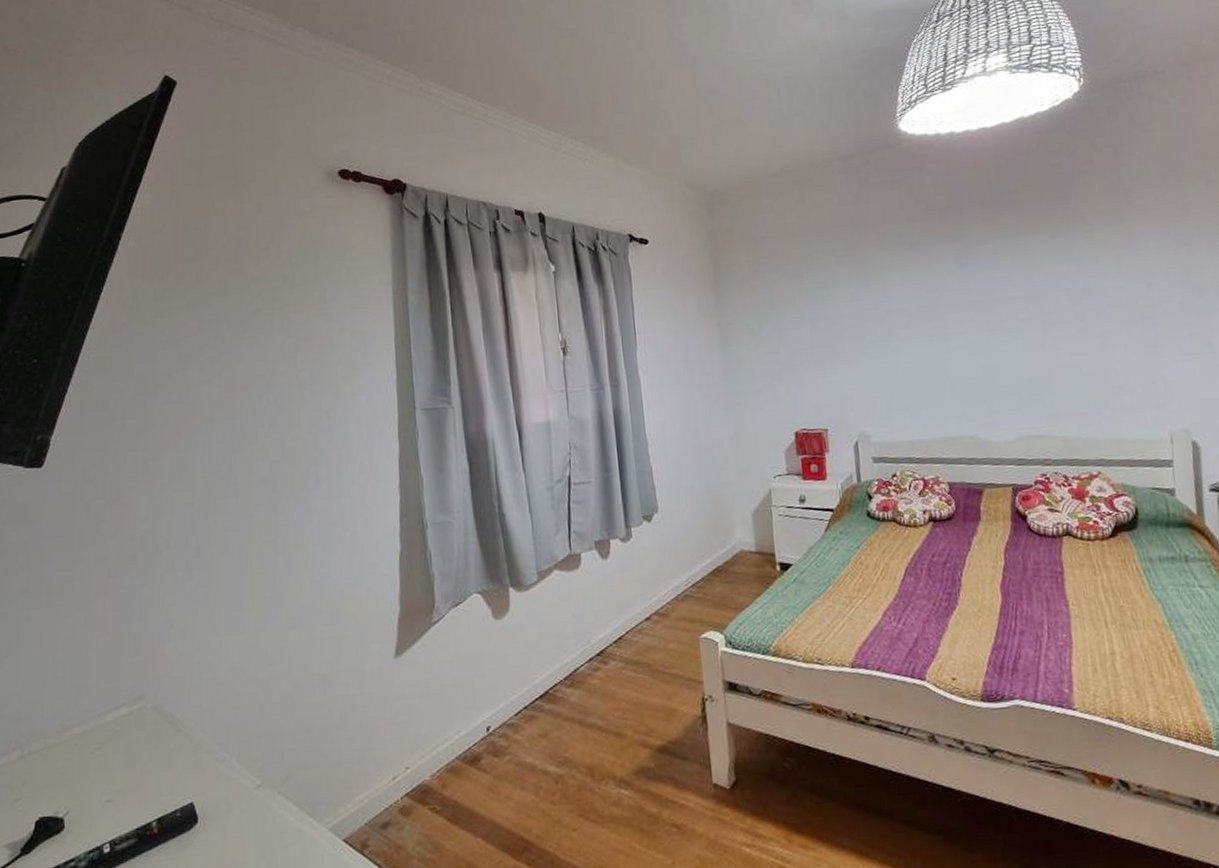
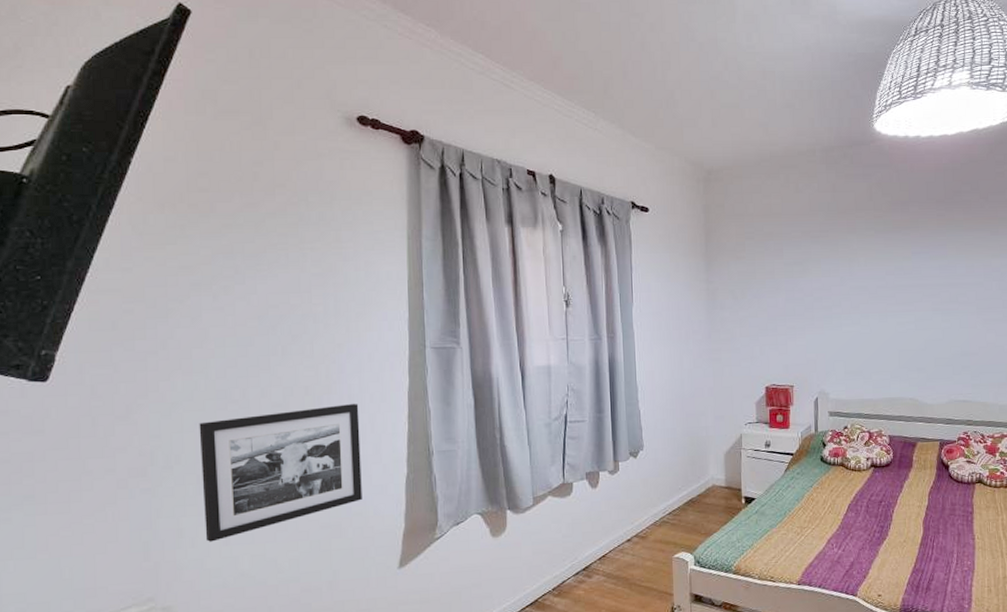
picture frame: none [187,474,354,633] -> present [199,403,362,542]

